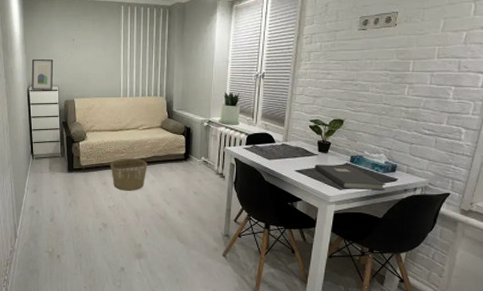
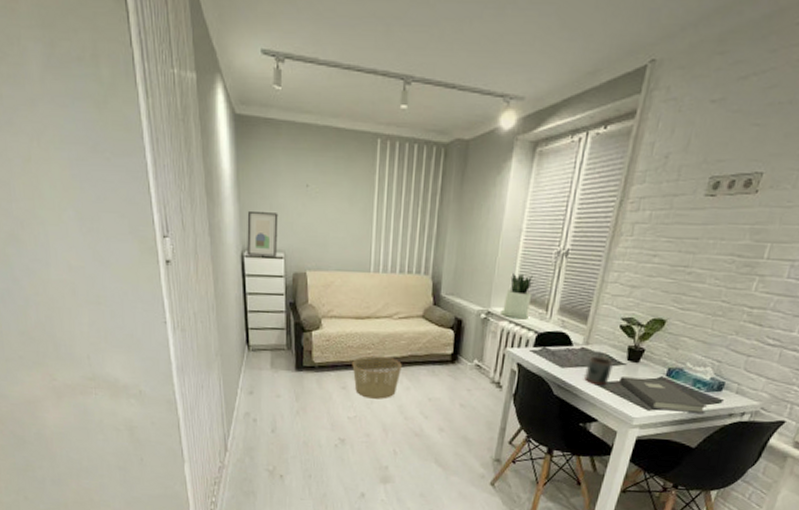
mug: none [287,149,309,172] -> present [584,356,614,386]

